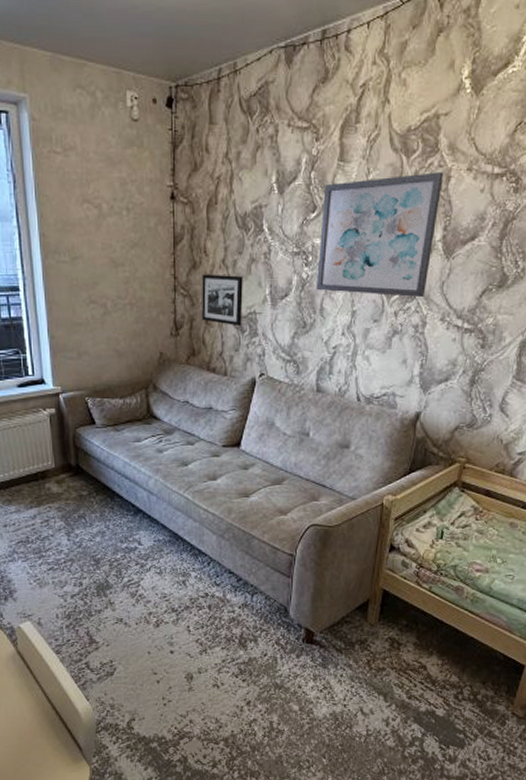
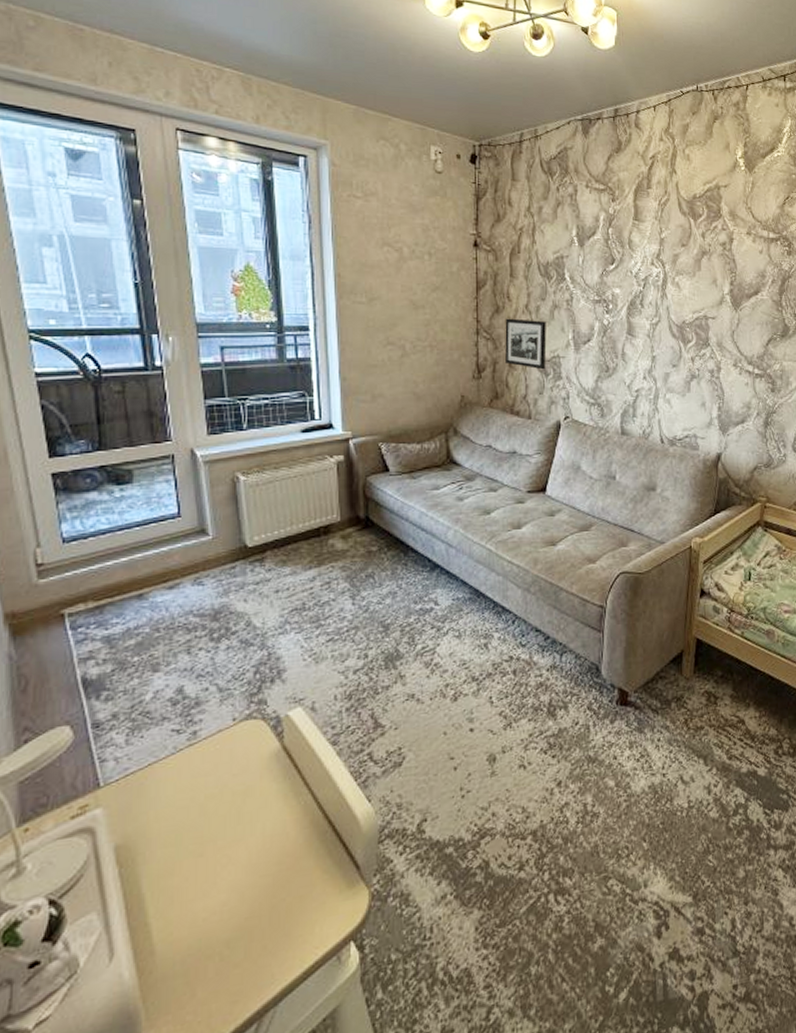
wall art: present [316,172,444,298] -> none [617,234,728,345]

